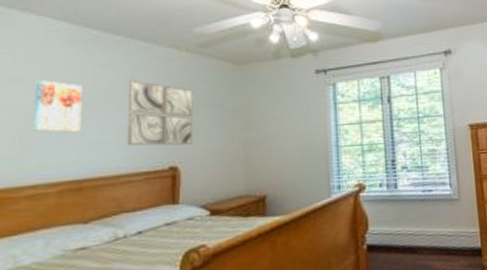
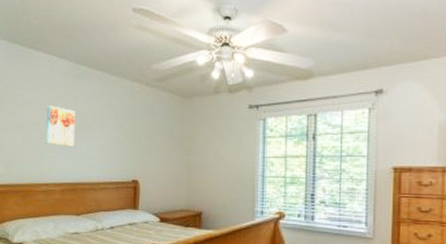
wall art: present [127,80,194,146] -> none [104,108,151,165]

